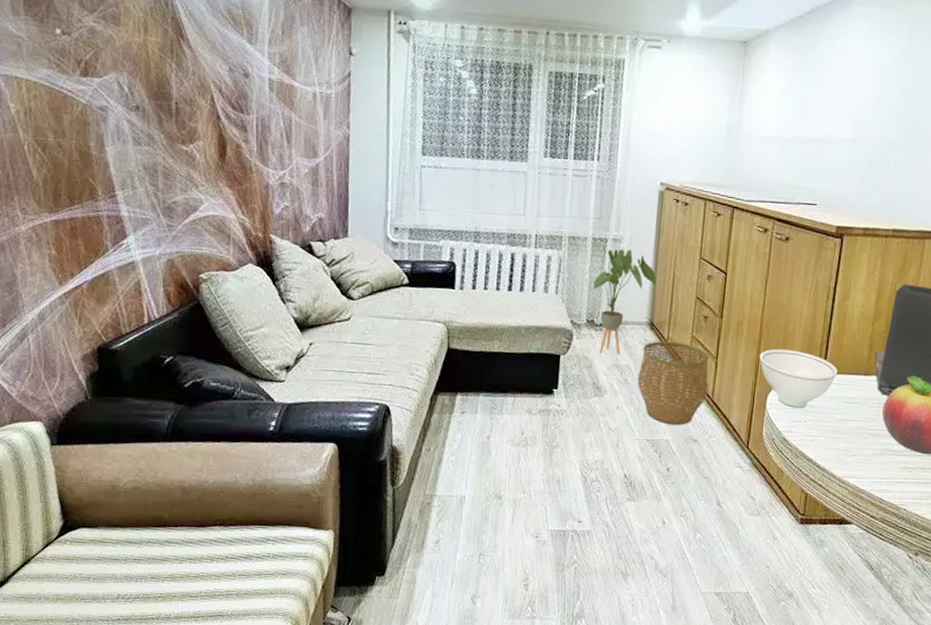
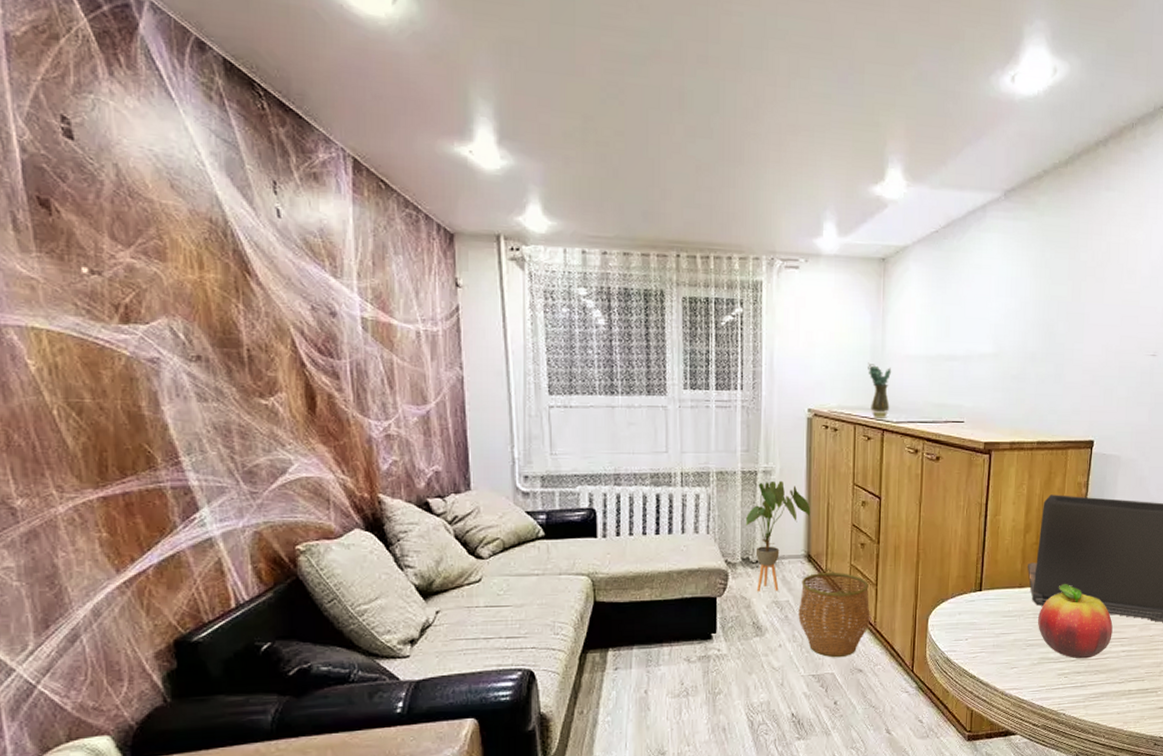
vase: none [722,141,745,196] -> present [868,362,891,418]
bowl: present [759,348,838,408] -> none [918,569,994,626]

